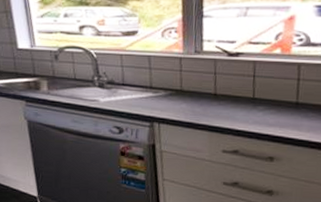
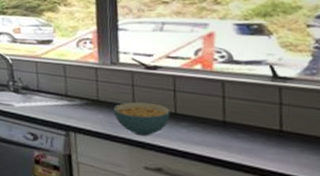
cereal bowl: none [196,89,249,121] -> present [113,102,170,136]

